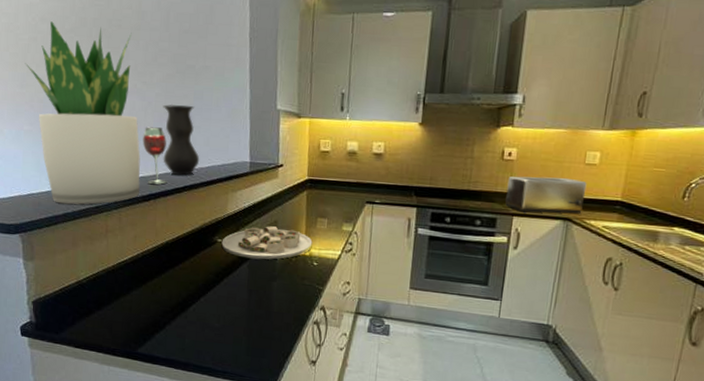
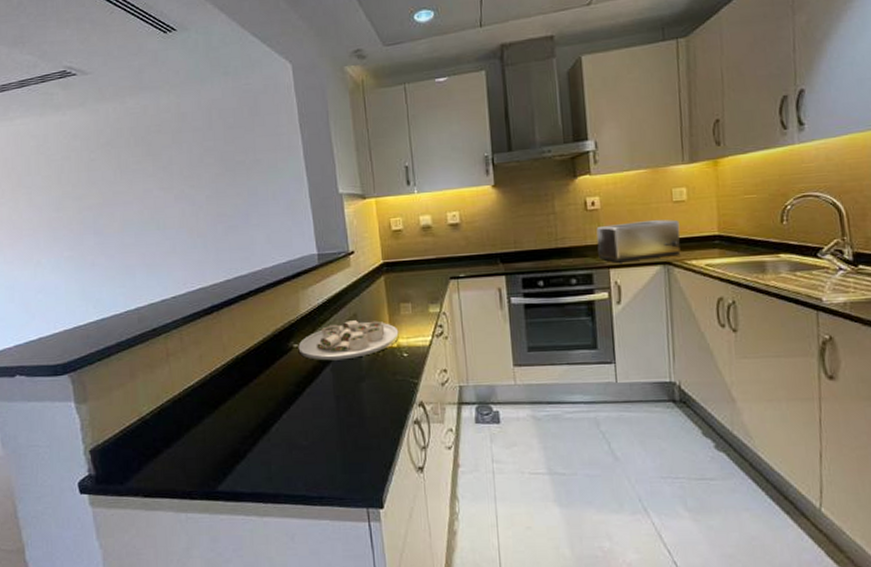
planter: present [25,21,141,205] -> none [59,135,200,332]
wineglass: present [142,126,167,185] -> none [197,232,229,296]
vase: present [163,104,200,175] -> none [215,203,263,281]

